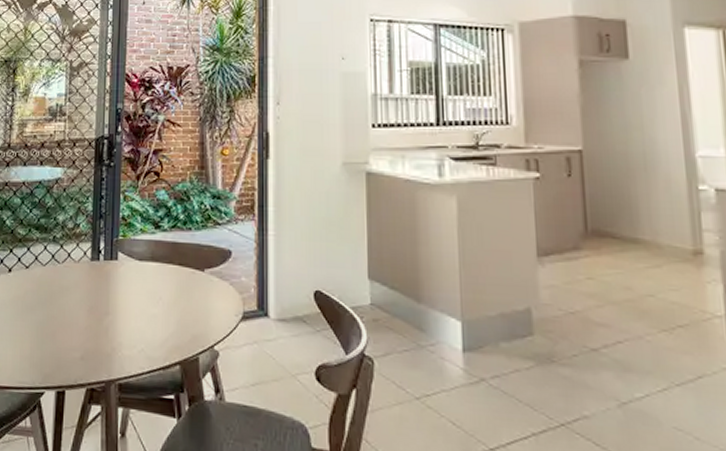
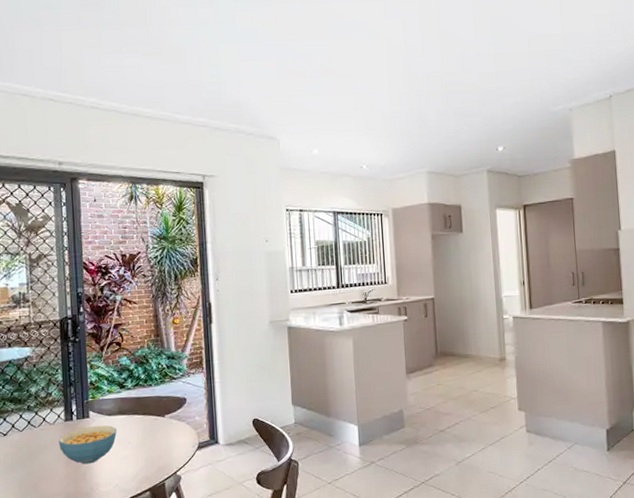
cereal bowl: none [81,270,148,318] -> present [58,425,117,464]

